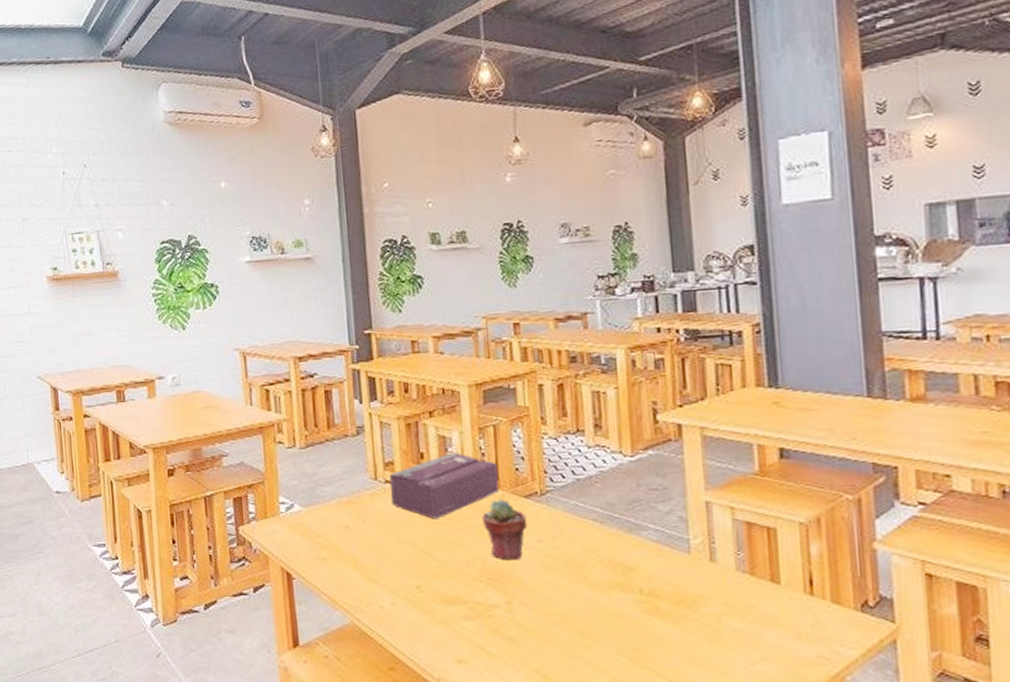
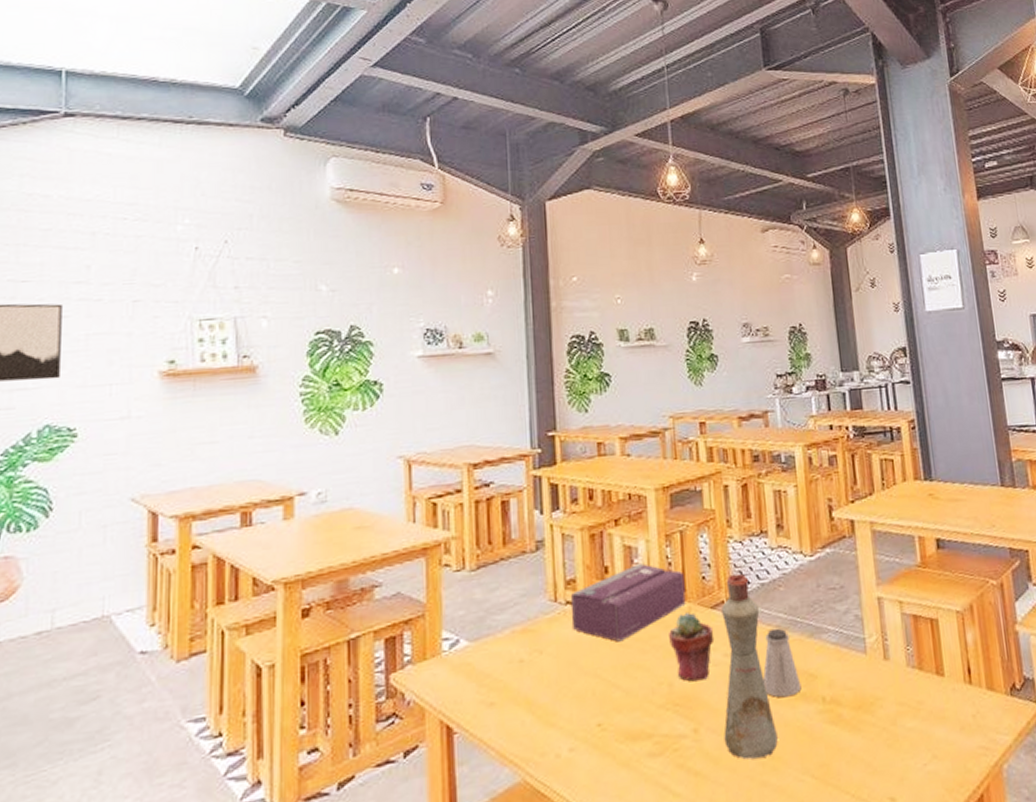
bottle: none [535,468,591,634] -> present [721,573,778,760]
saltshaker: none [576,521,617,585] -> present [763,627,802,698]

